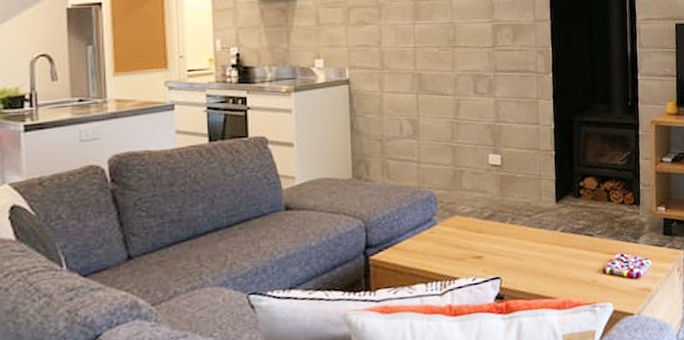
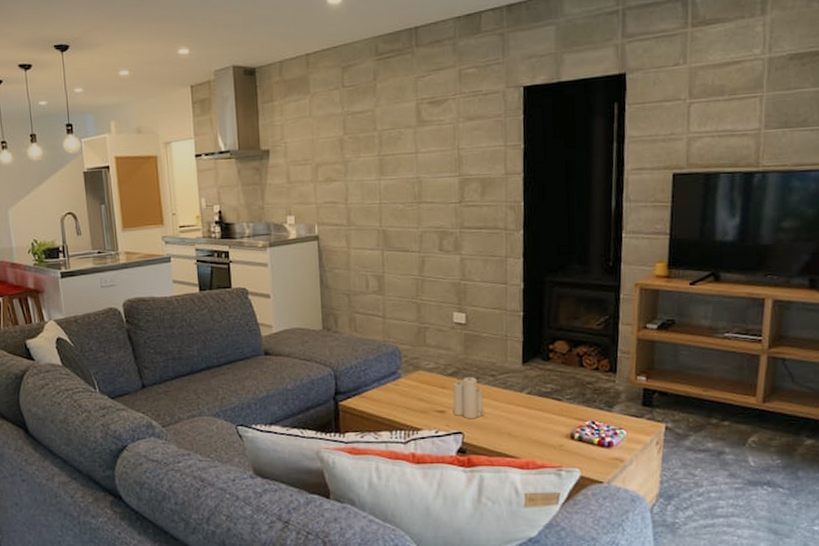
candle: none [490,217,522,263] -> present [453,375,486,419]

